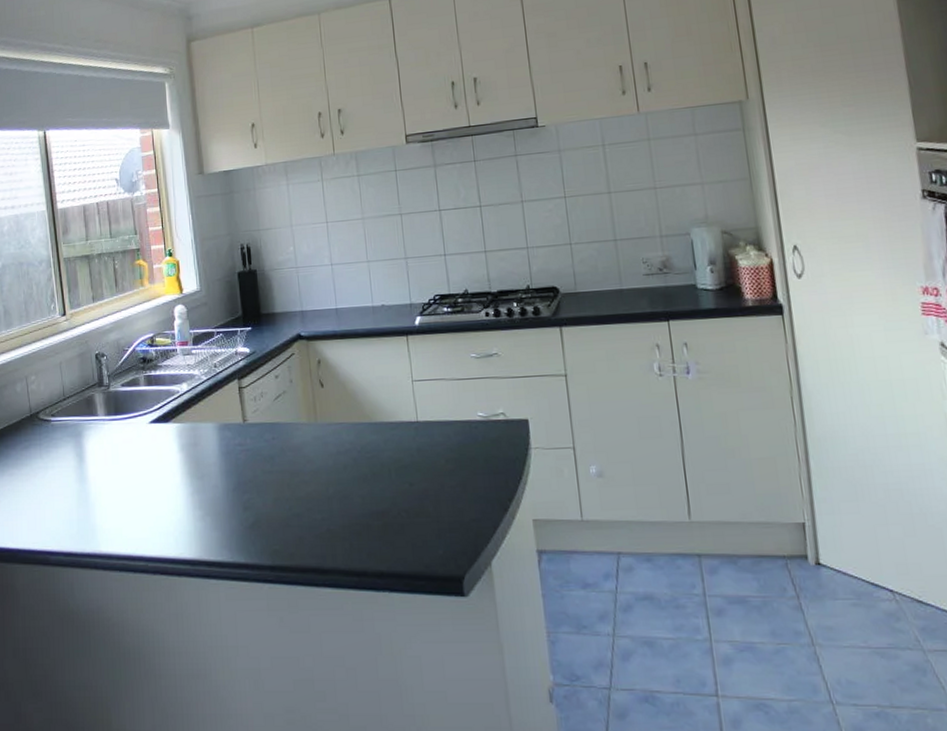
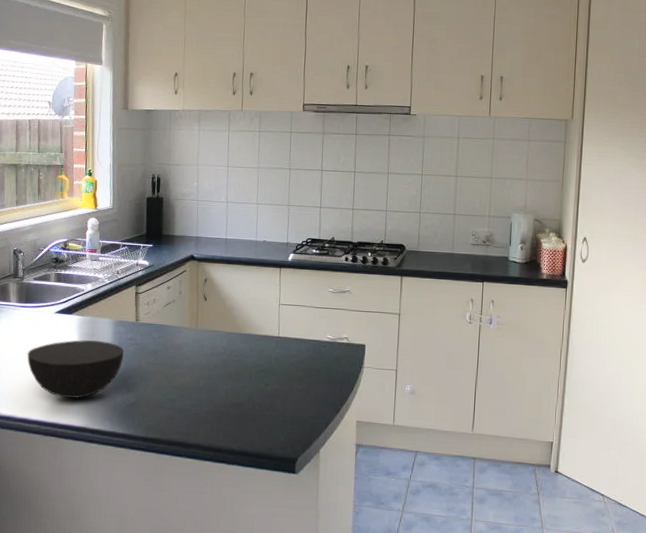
bowl: none [123,451,235,526] -> present [27,339,125,399]

